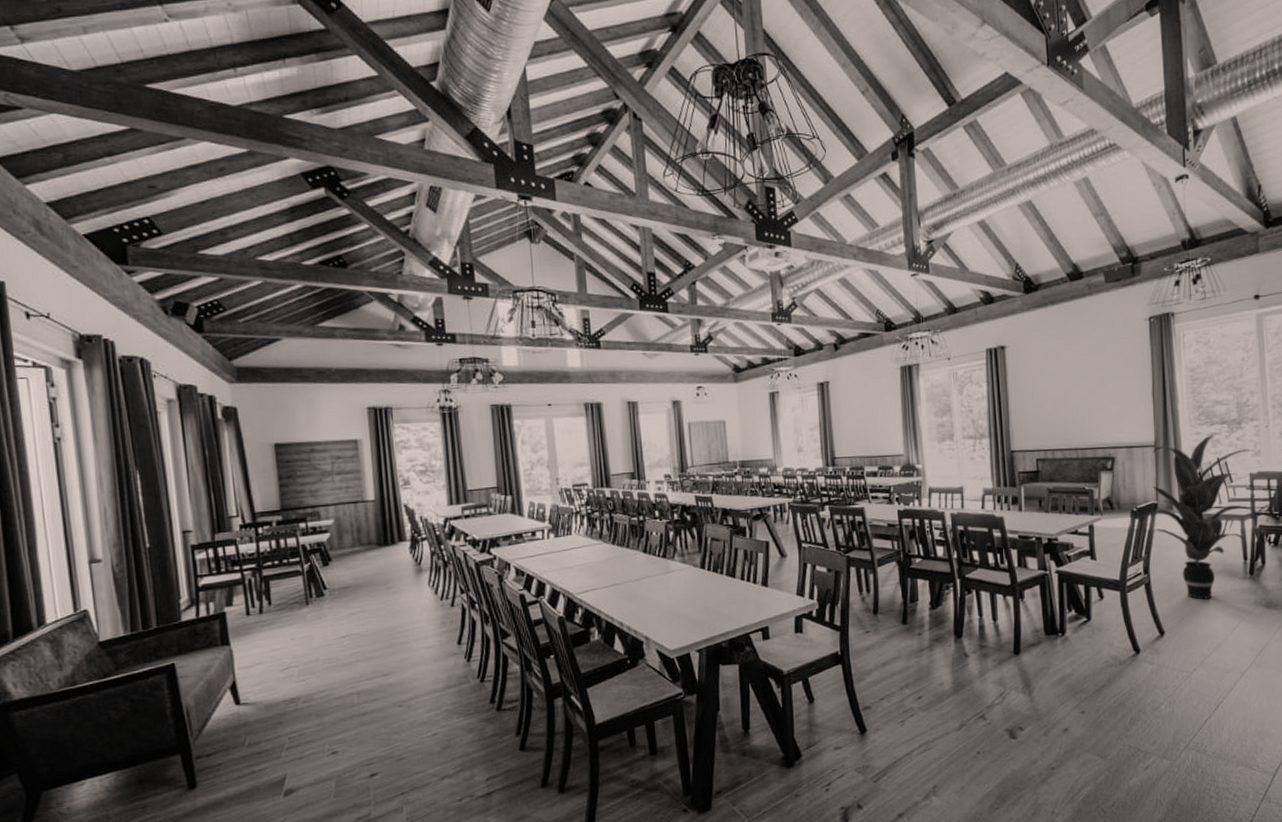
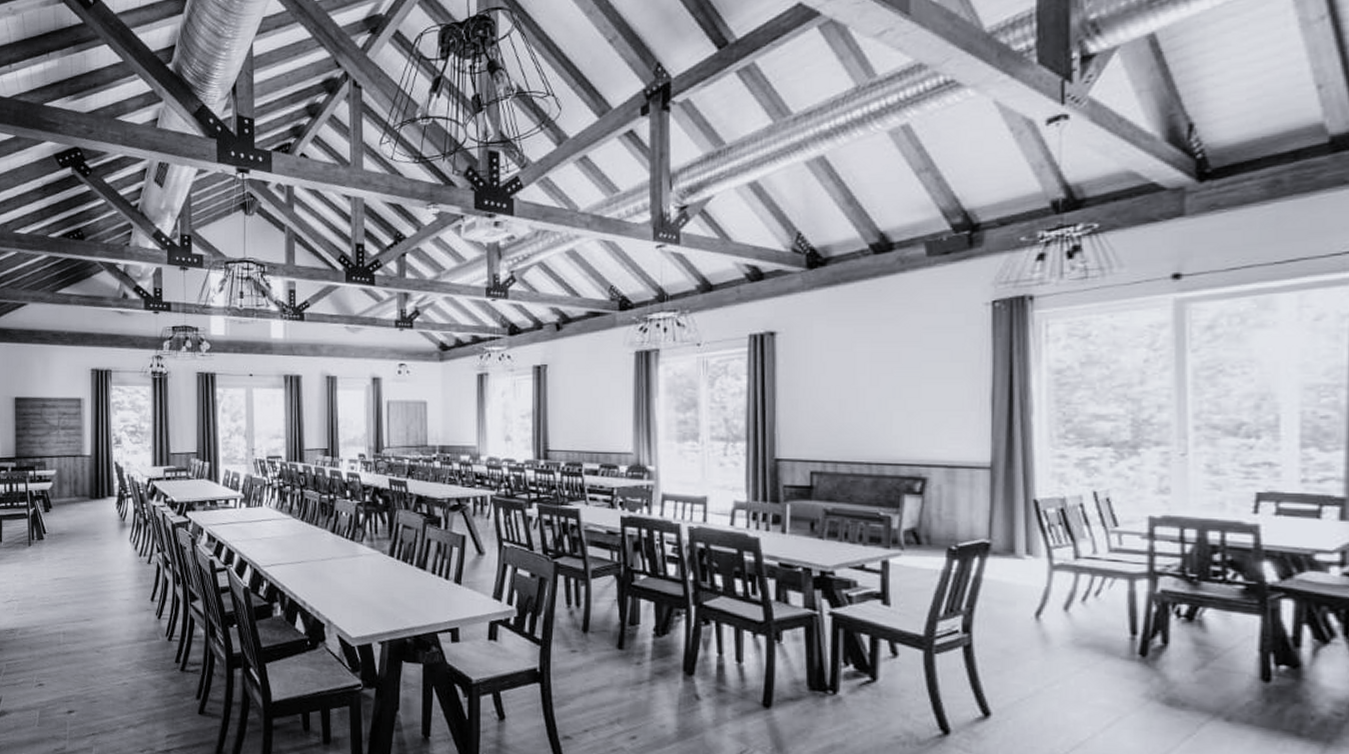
indoor plant: present [1153,433,1259,600] -> none [981,458,1161,680]

